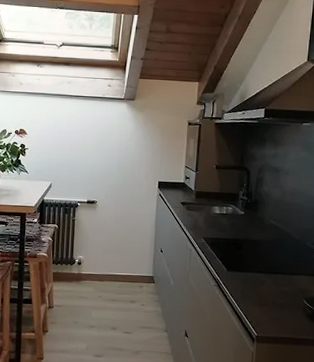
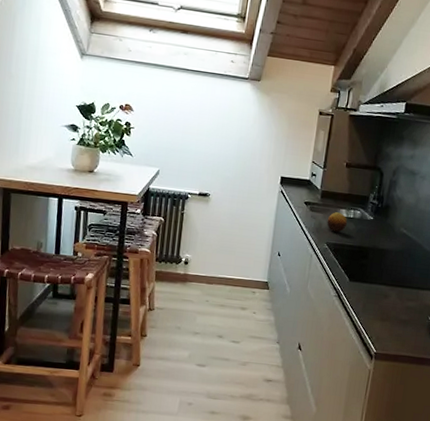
fruit: none [202,210,221,228] -> present [327,212,347,233]

